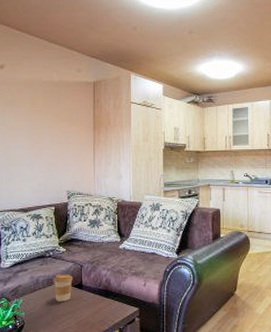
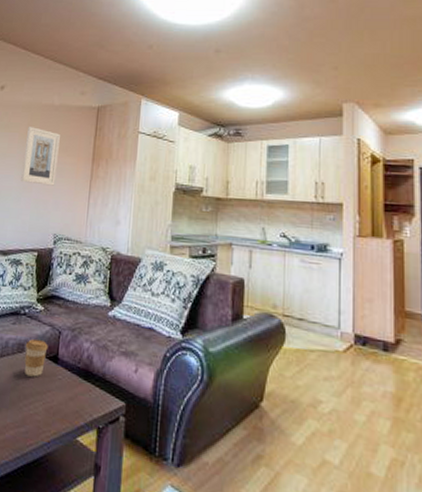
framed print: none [31,102,63,151] -> present [21,127,60,186]

